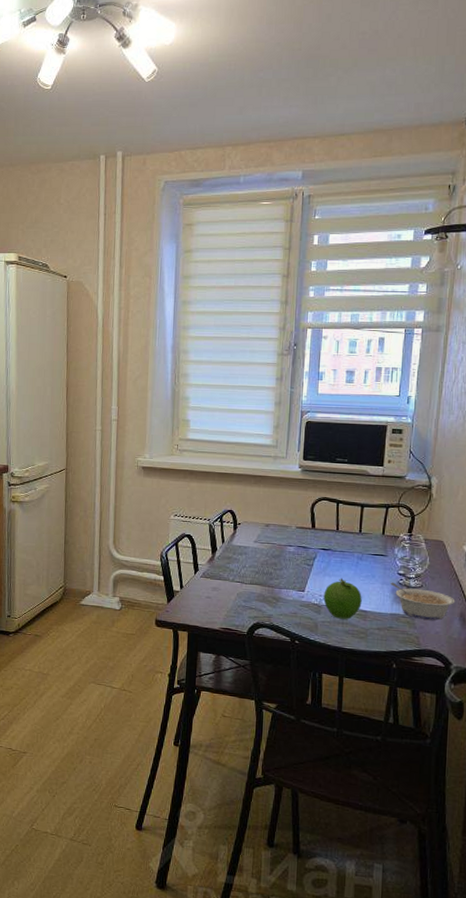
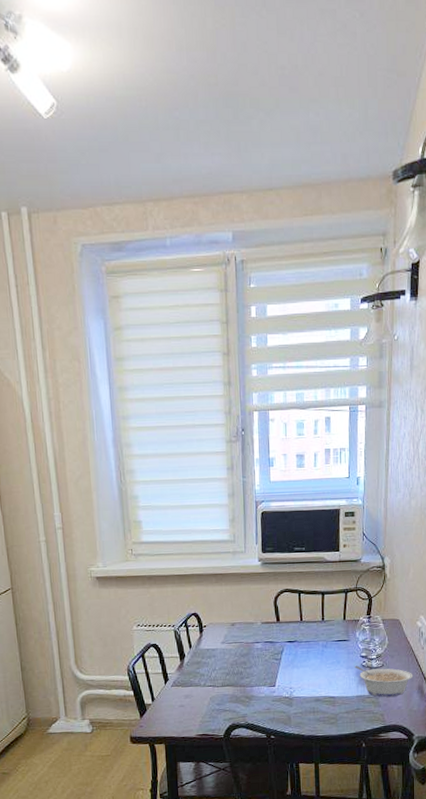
fruit: present [323,577,362,619] -> none [294,667,330,708]

